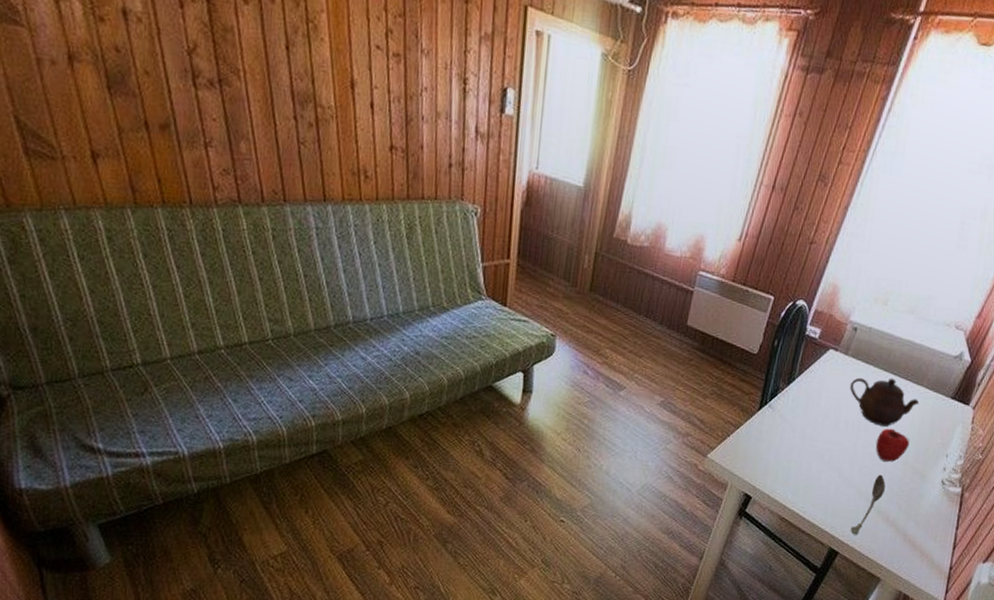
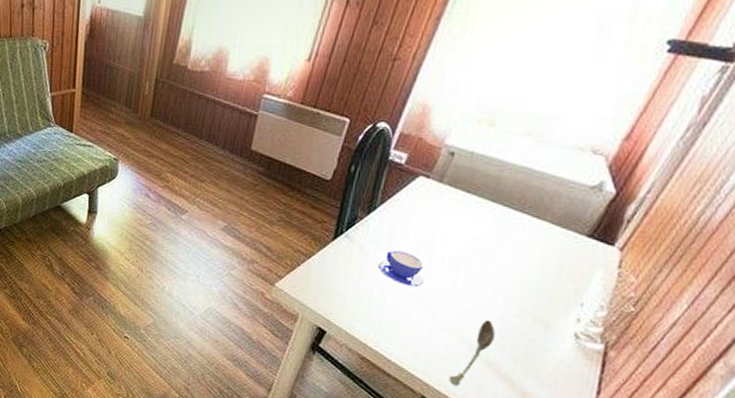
teacup: none [797,417,833,450] -> present [379,250,424,287]
teapot: present [850,377,920,426] -> none [446,208,541,266]
apple: present [875,429,910,462] -> none [481,268,528,307]

